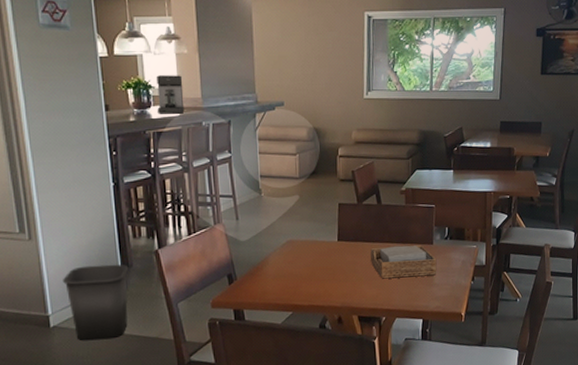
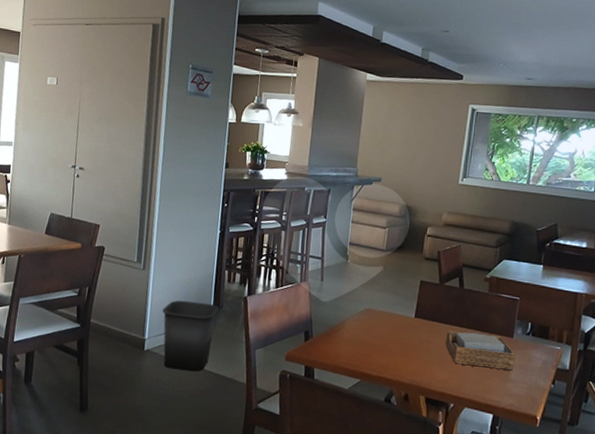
coffee maker: present [156,75,185,114] -> none [268,143,295,178]

